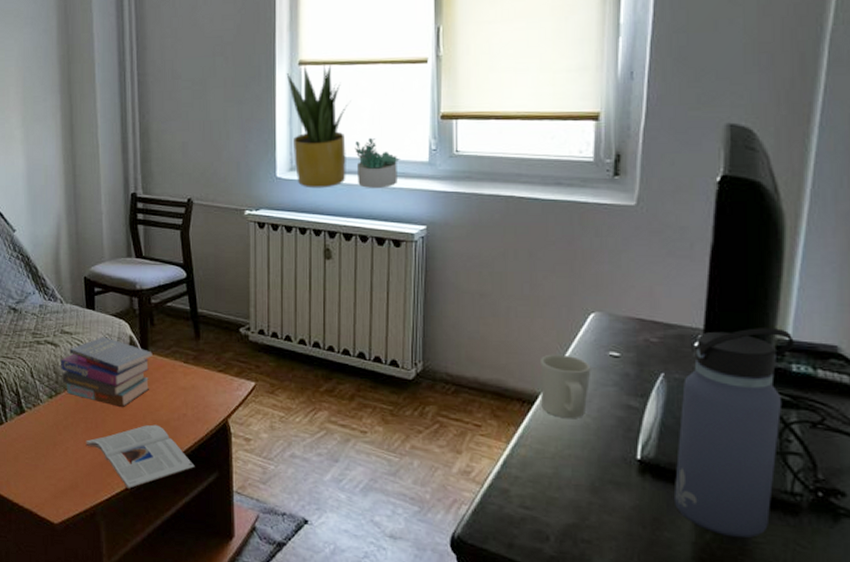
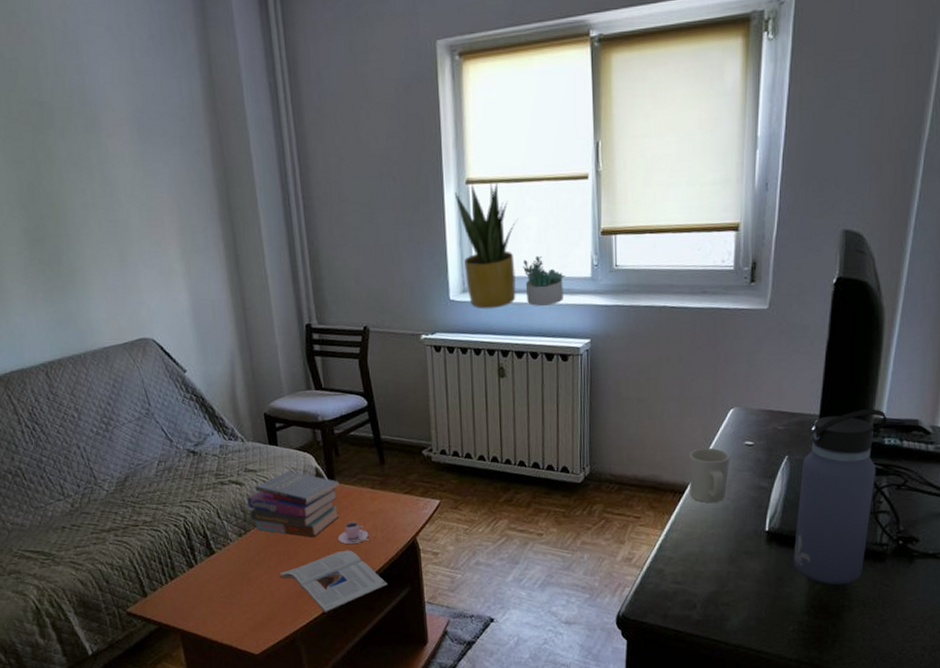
teacup: none [147,395,179,419] -> present [337,521,369,544]

